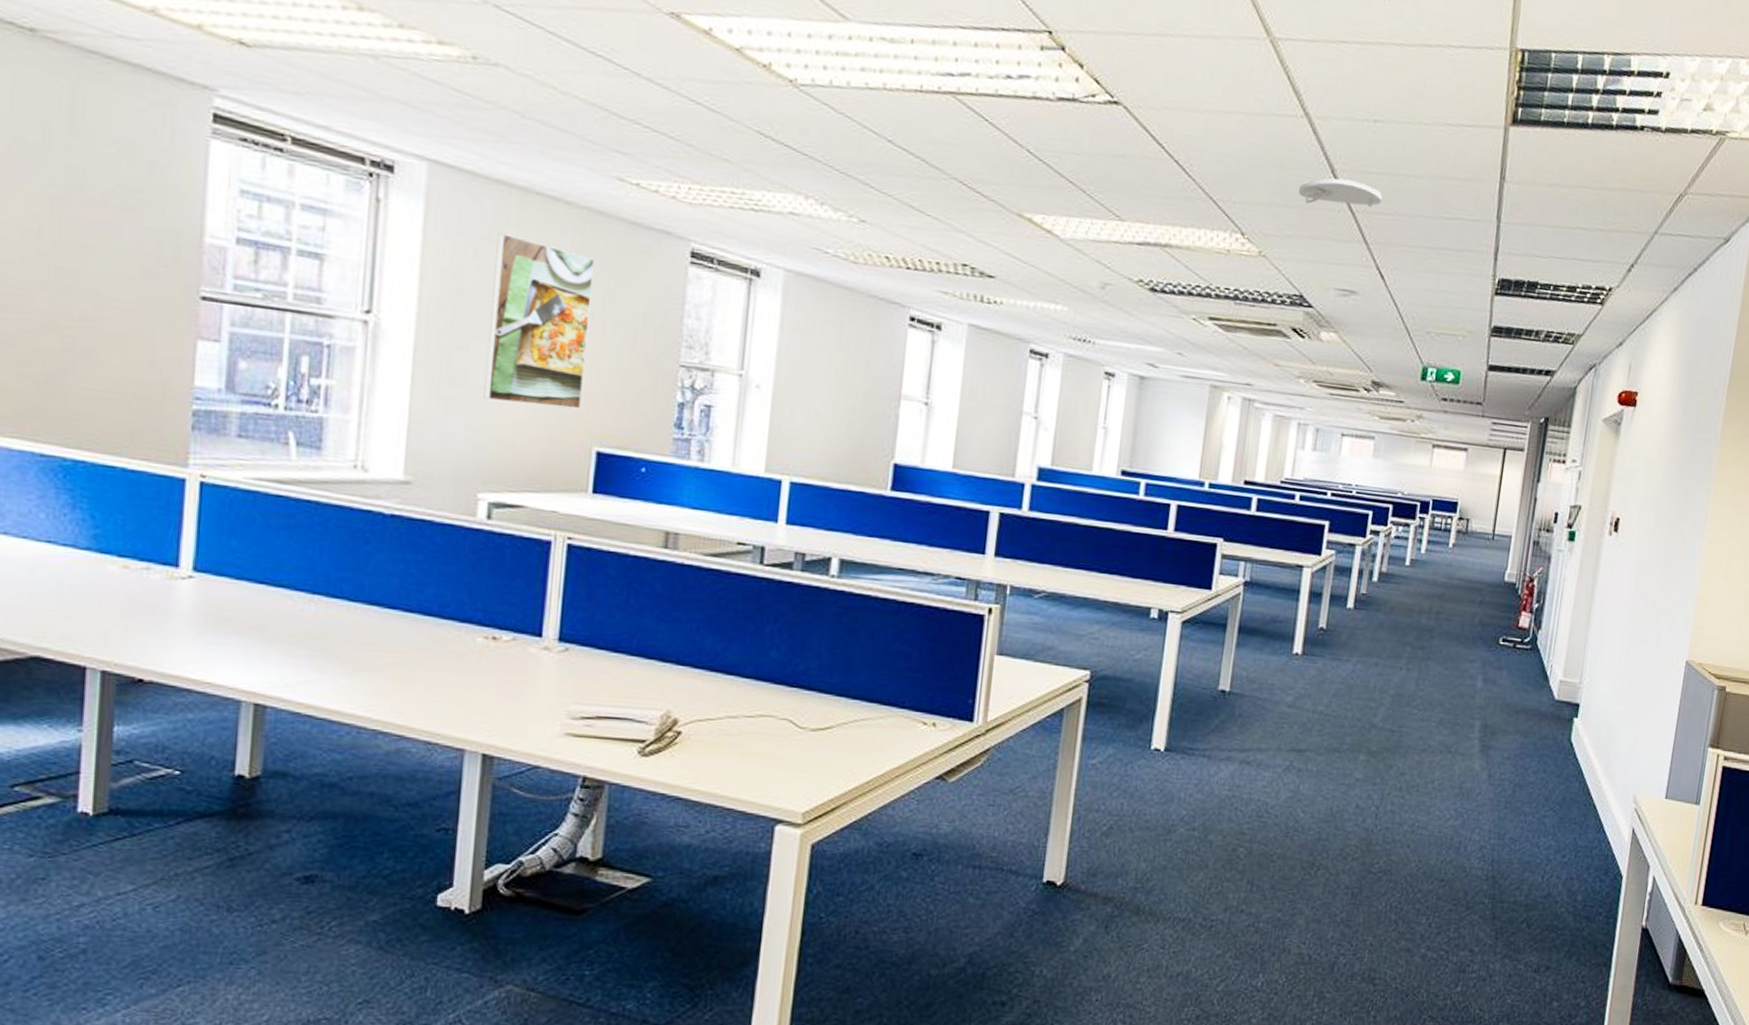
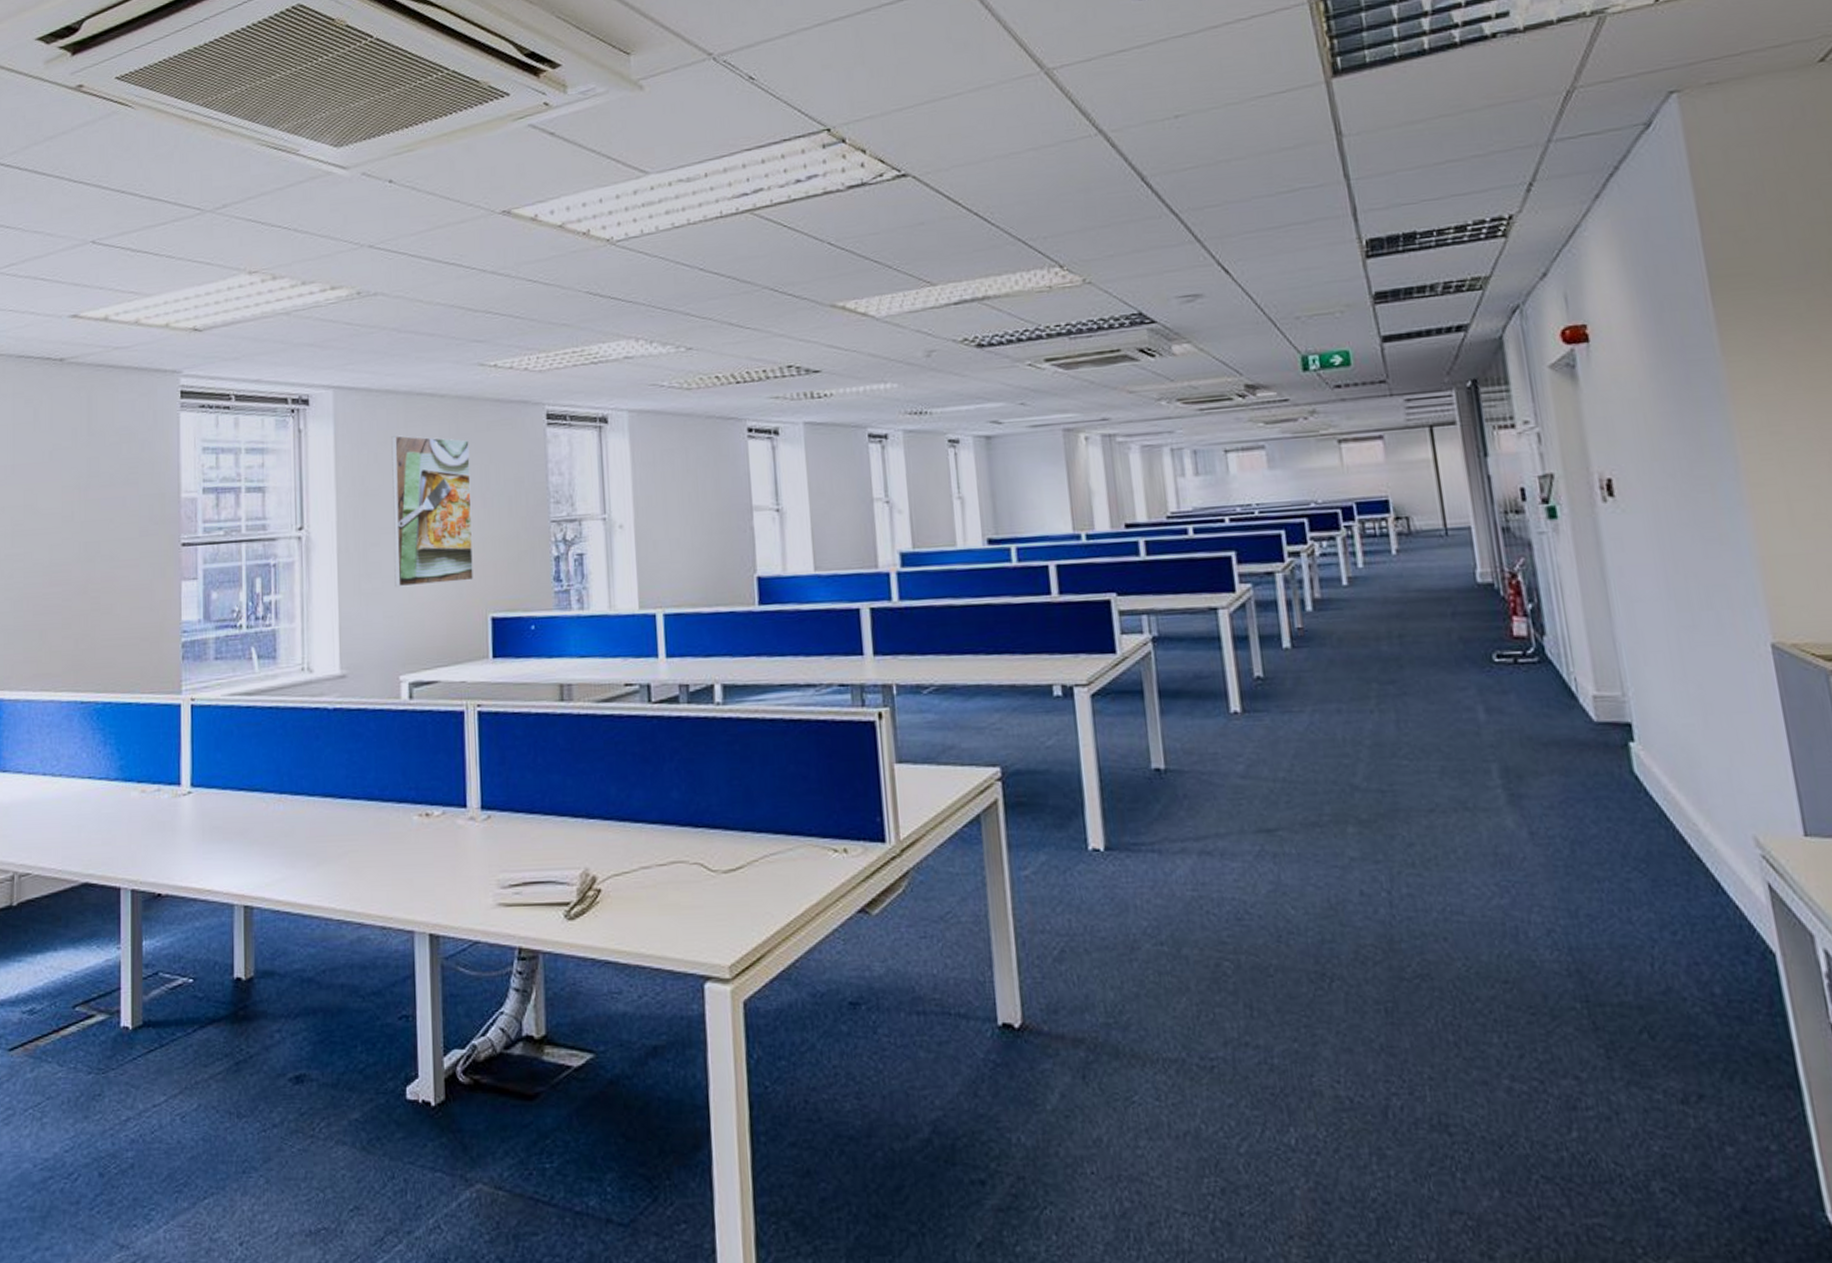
smoke detector: present [1298,178,1383,208] -> none [1110,181,1206,219]

